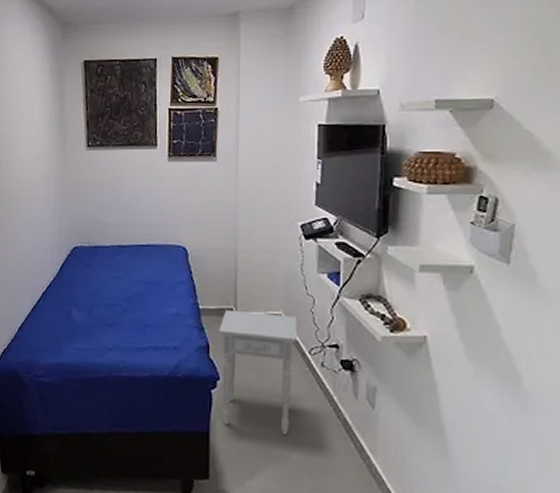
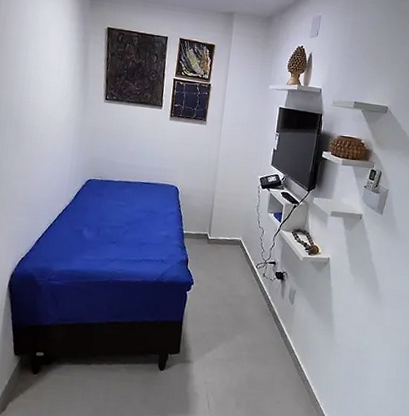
nightstand: present [219,309,297,435] -> none [193,234,251,322]

